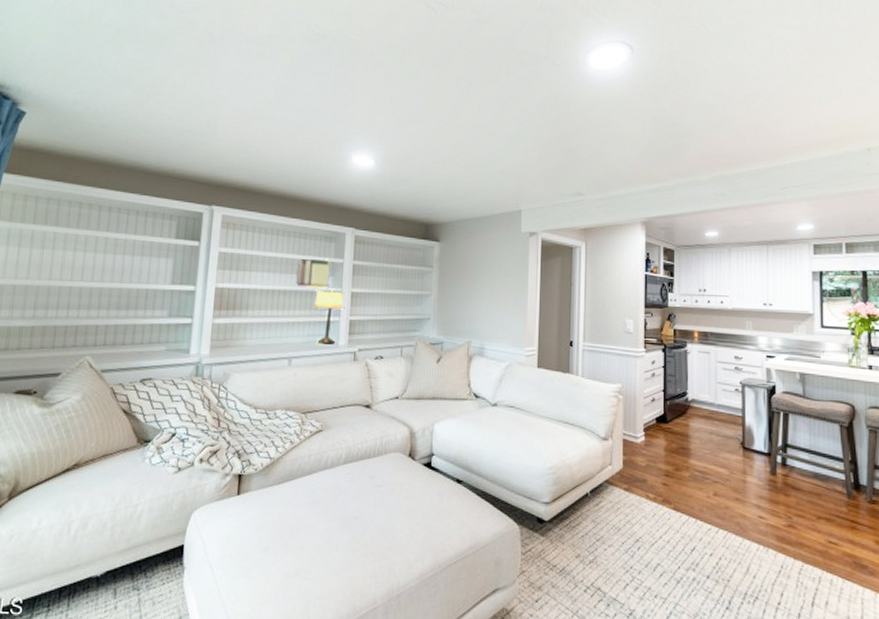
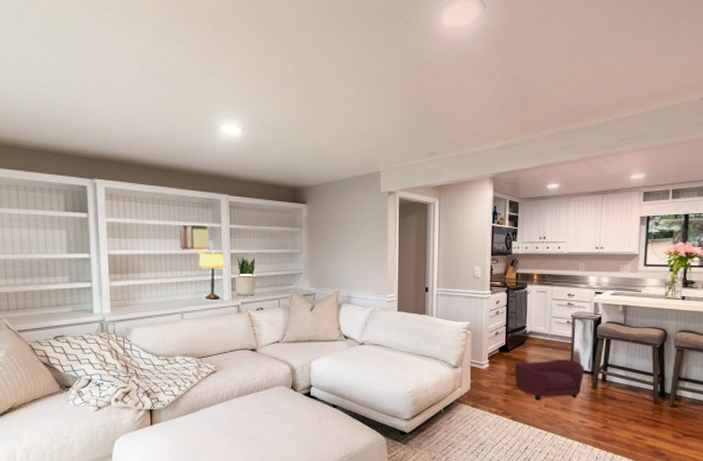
planter: none [353,296,379,342] -> present [235,256,257,296]
dog bed: none [675,435,760,486] -> present [514,360,585,400]

